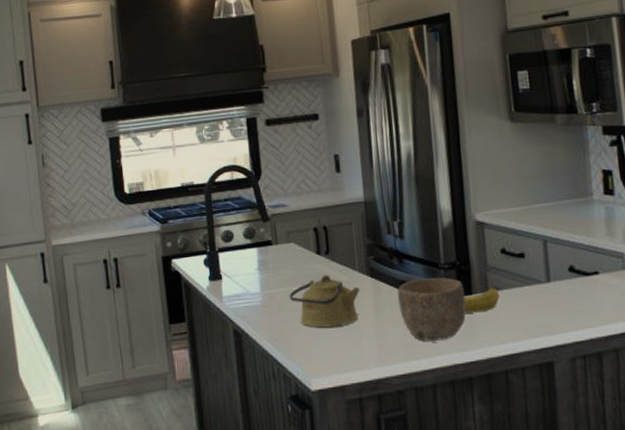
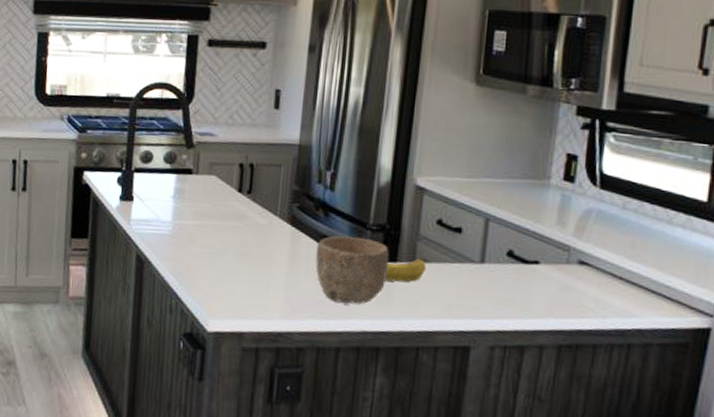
kettle: present [289,274,360,328] -> none [201,214,277,271]

